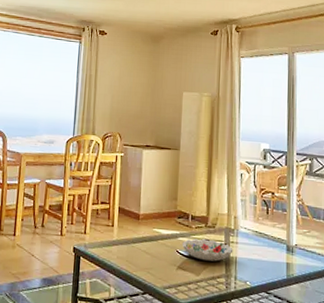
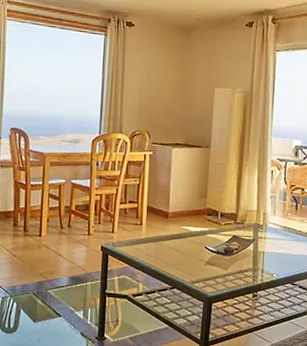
decorative bowl: present [181,238,233,262] -> none [210,235,261,256]

